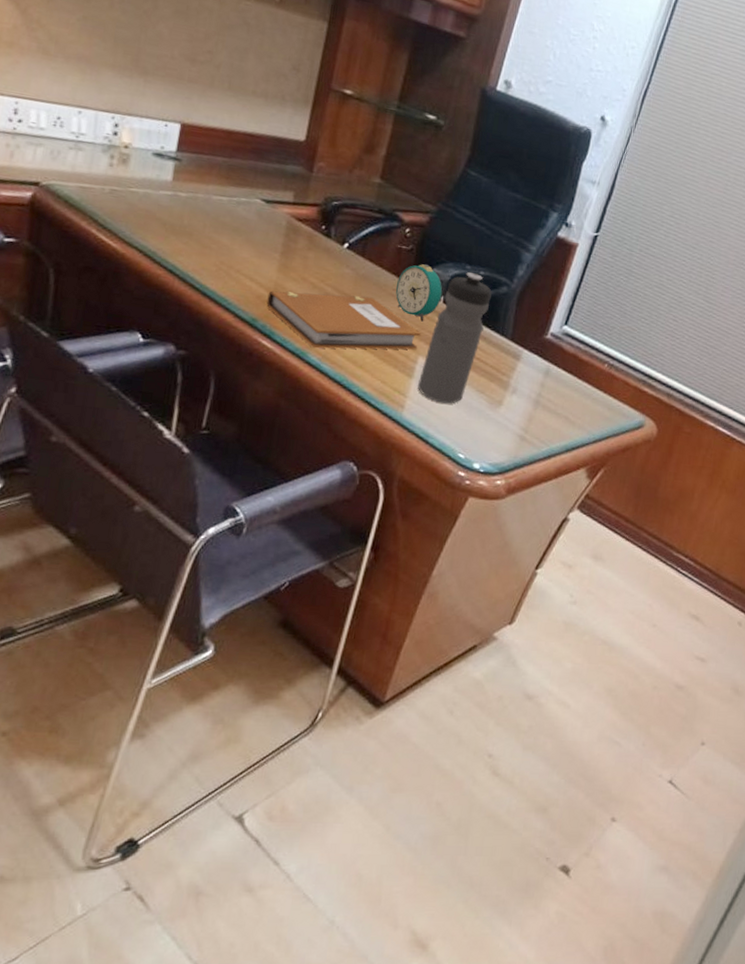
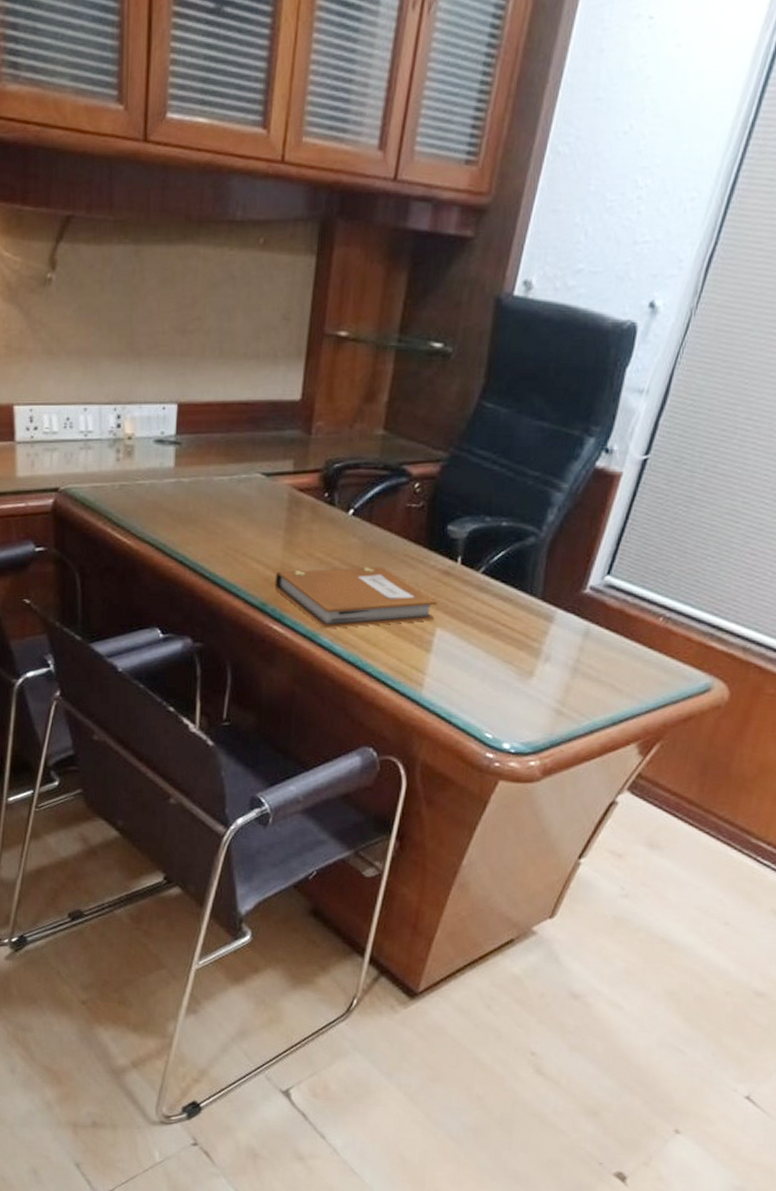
alarm clock: present [395,264,443,322] -> none [407,522,460,589]
water bottle: present [418,272,492,404] -> none [437,525,517,679]

